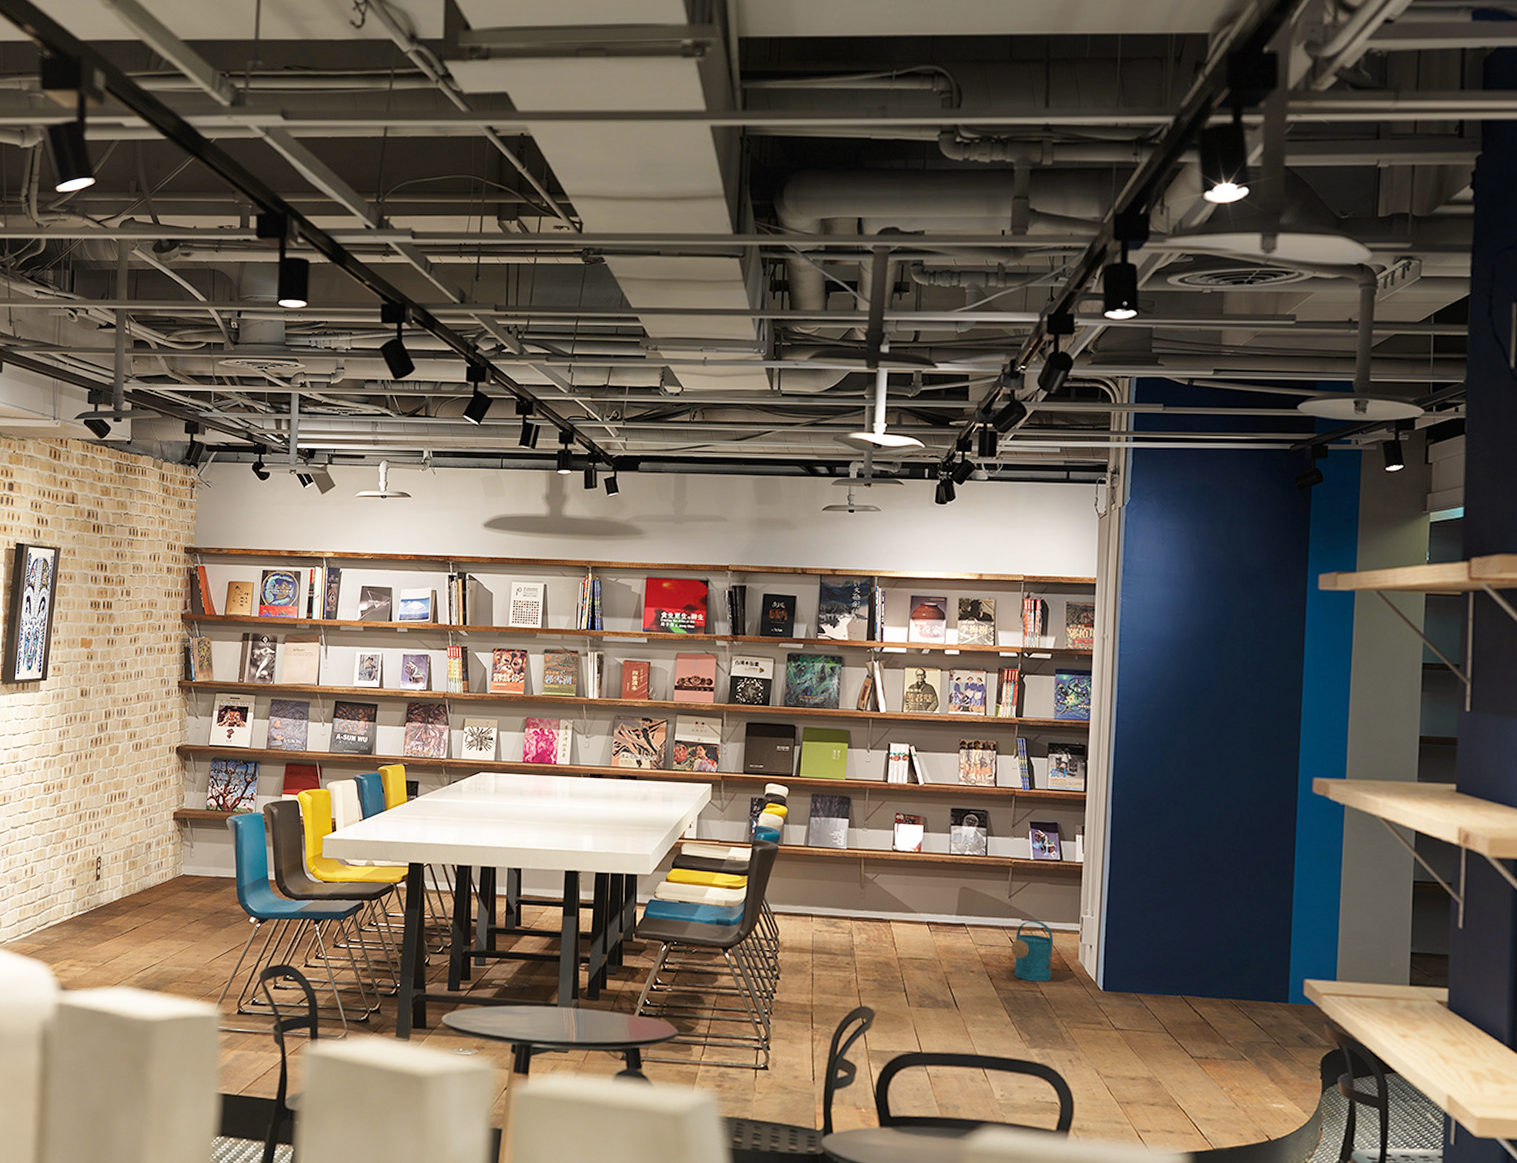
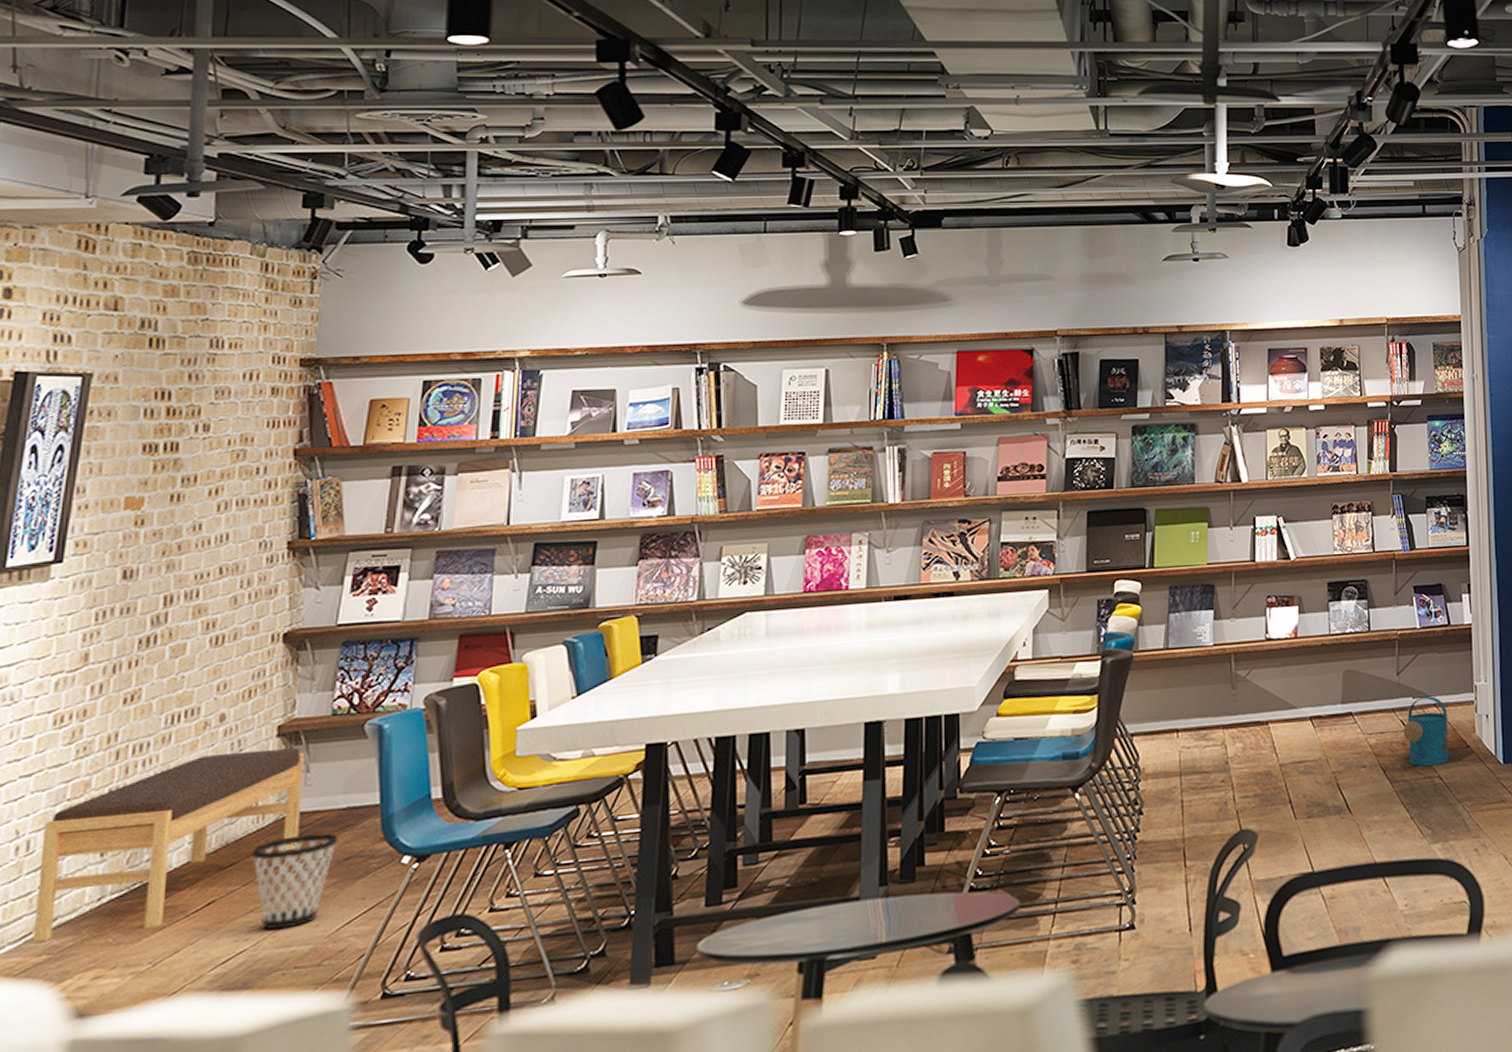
bench: none [36,826,190,938] -> present [32,748,305,942]
wastebasket: none [159,890,211,955] -> present [252,832,339,931]

